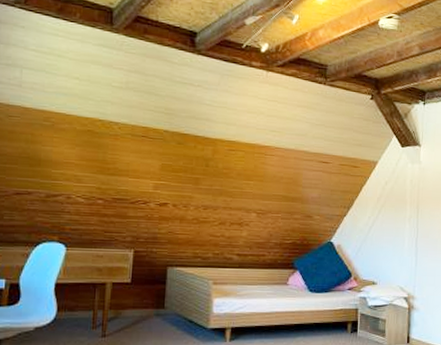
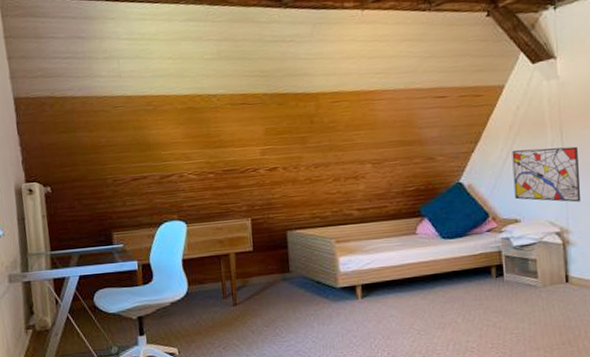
wall art: none [374,220,429,273] -> present [512,146,581,203]

